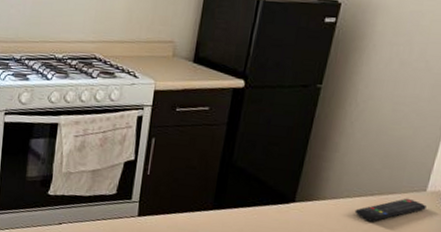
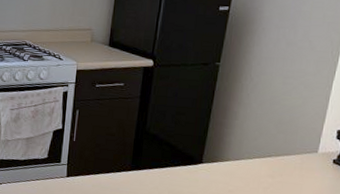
remote control: present [354,198,427,221] -> none [255,159,319,179]

